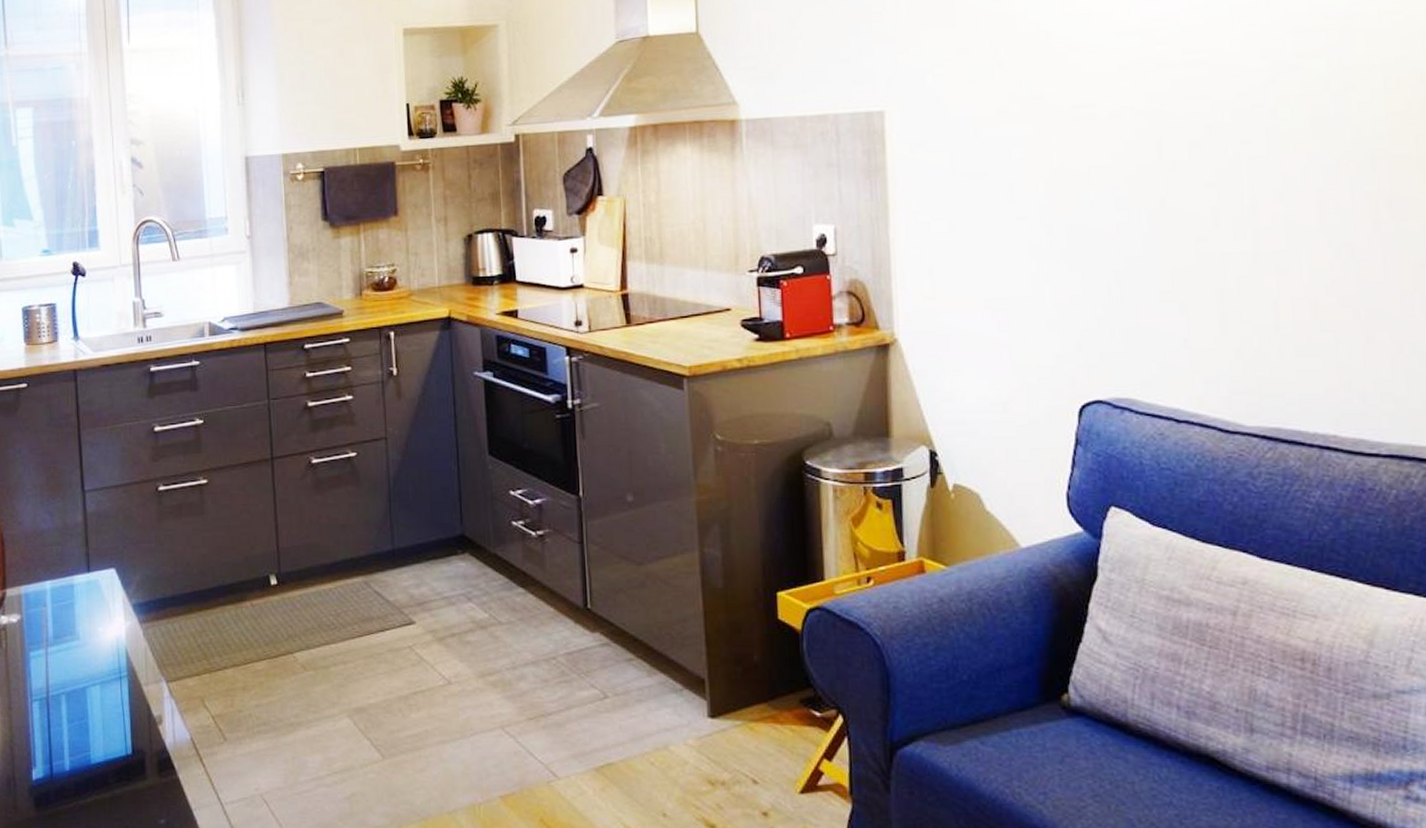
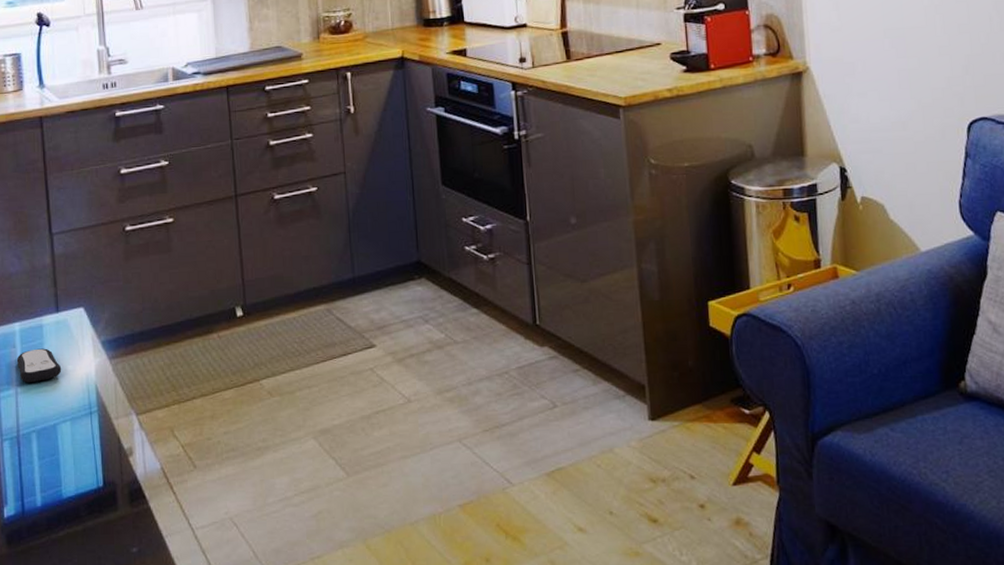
remote control: none [47,608,92,644] -> present [16,348,62,383]

